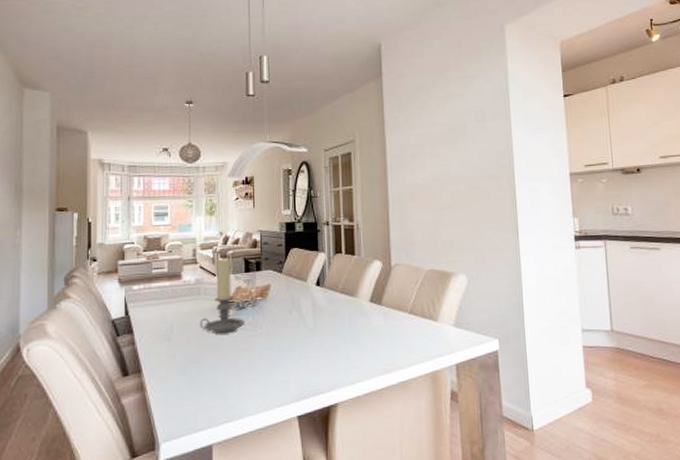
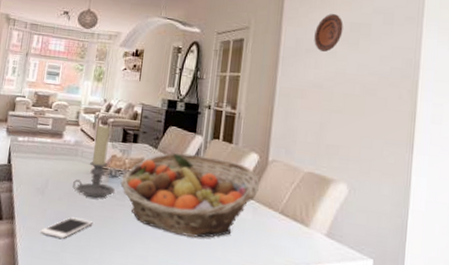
cell phone: none [172,357,227,382] -> present [40,217,93,239]
fruit basket: none [249,272,386,353] -> present [120,152,259,238]
decorative plate: none [416,118,442,155] -> present [314,14,343,53]

